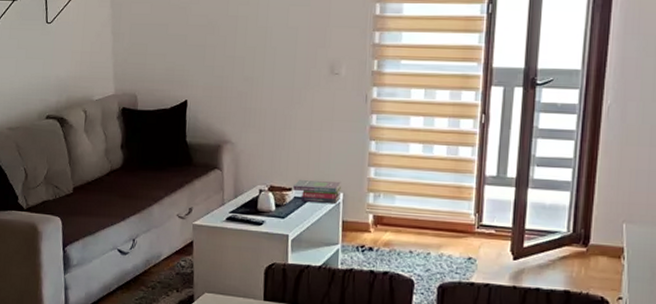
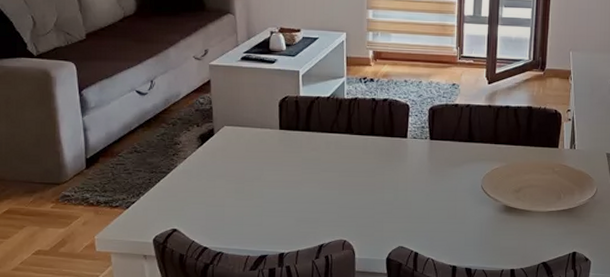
books: present [293,180,341,205] -> none [302,22,344,43]

